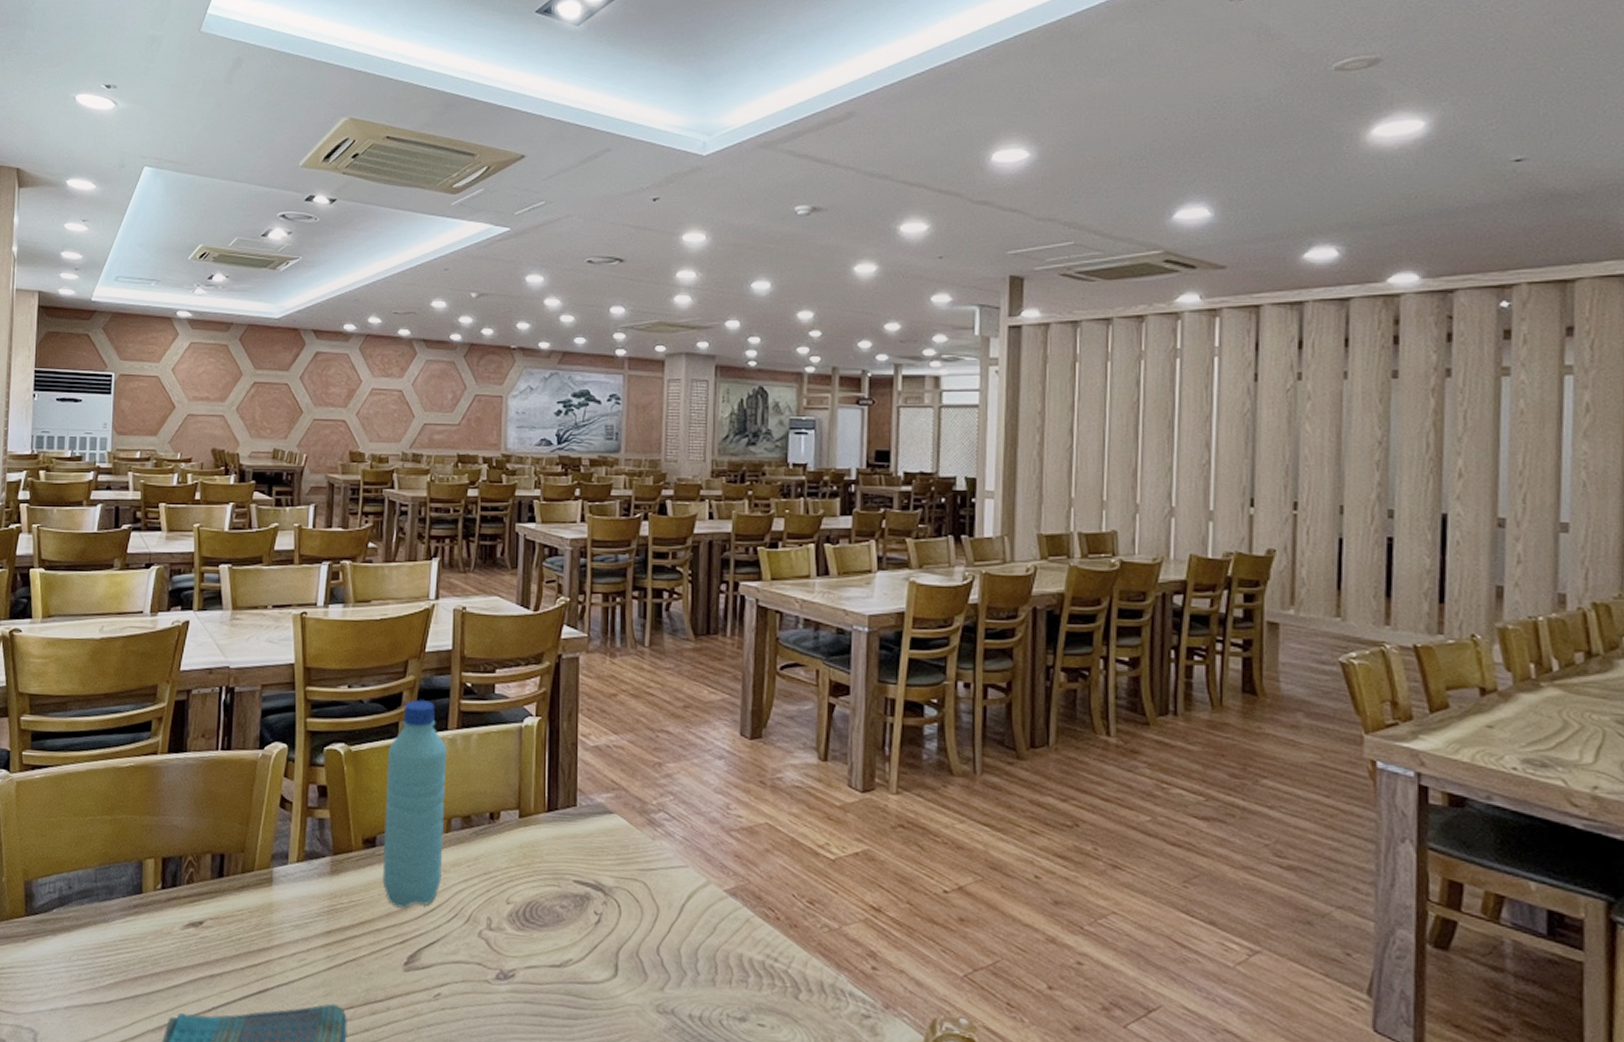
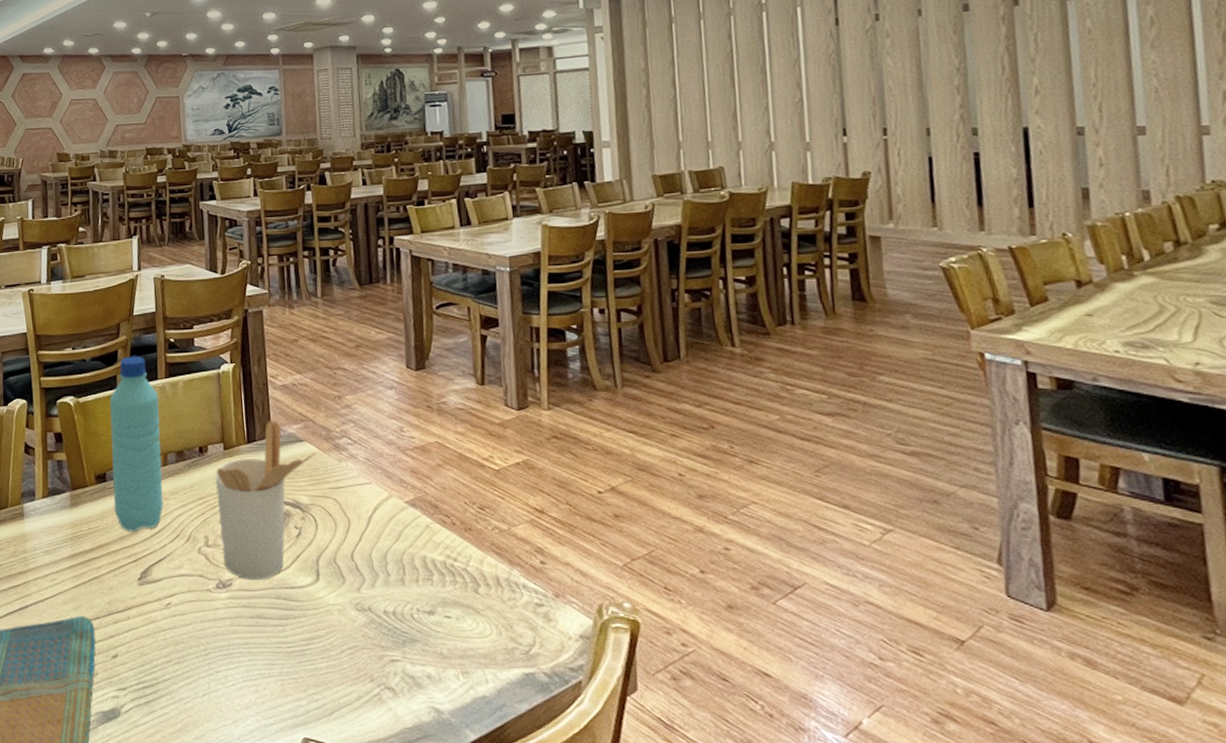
utensil holder: none [506,787,628,972] -> present [215,421,317,580]

